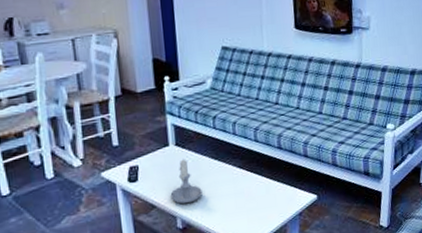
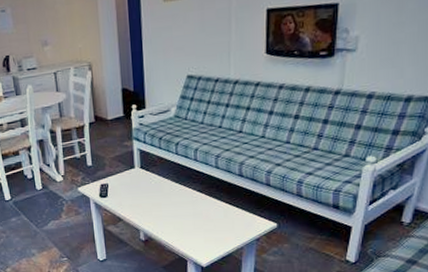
candle: present [170,159,203,204] -> none [135,180,163,220]

